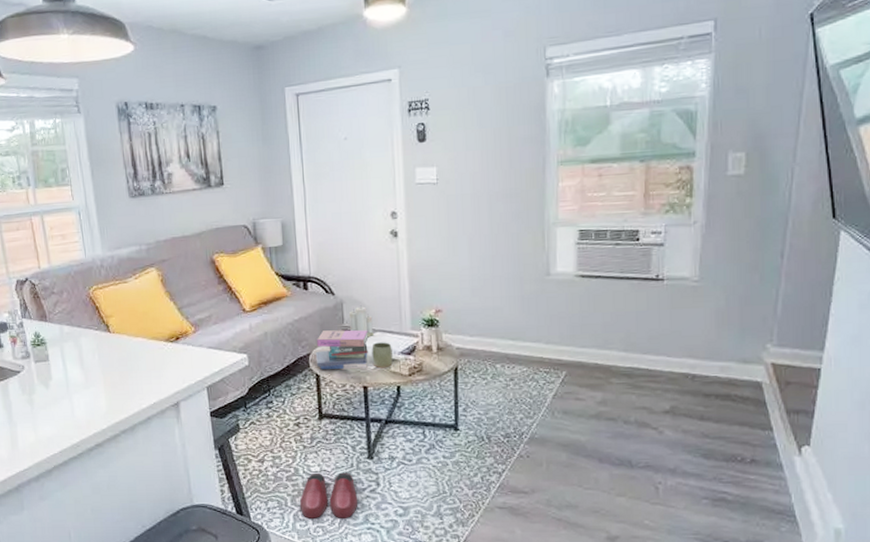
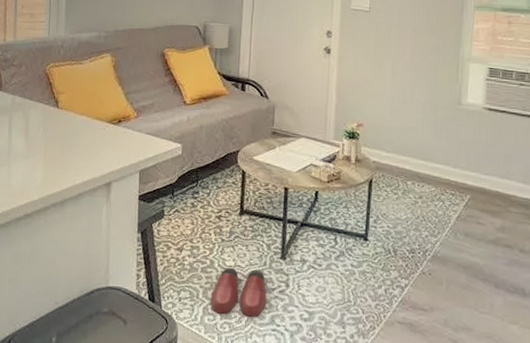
books: present [315,329,369,369] -> none [243,130,295,171]
candle: present [349,305,375,338] -> none [279,111,300,142]
mug: present [372,342,393,368] -> none [295,147,315,173]

